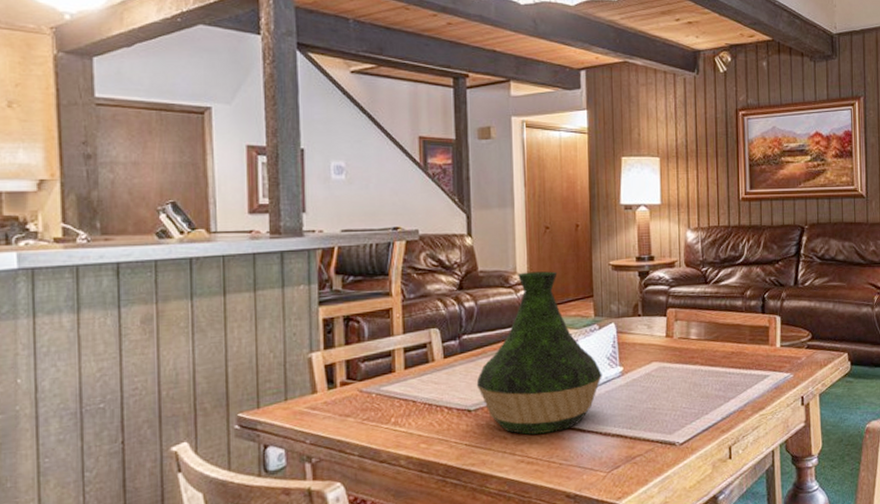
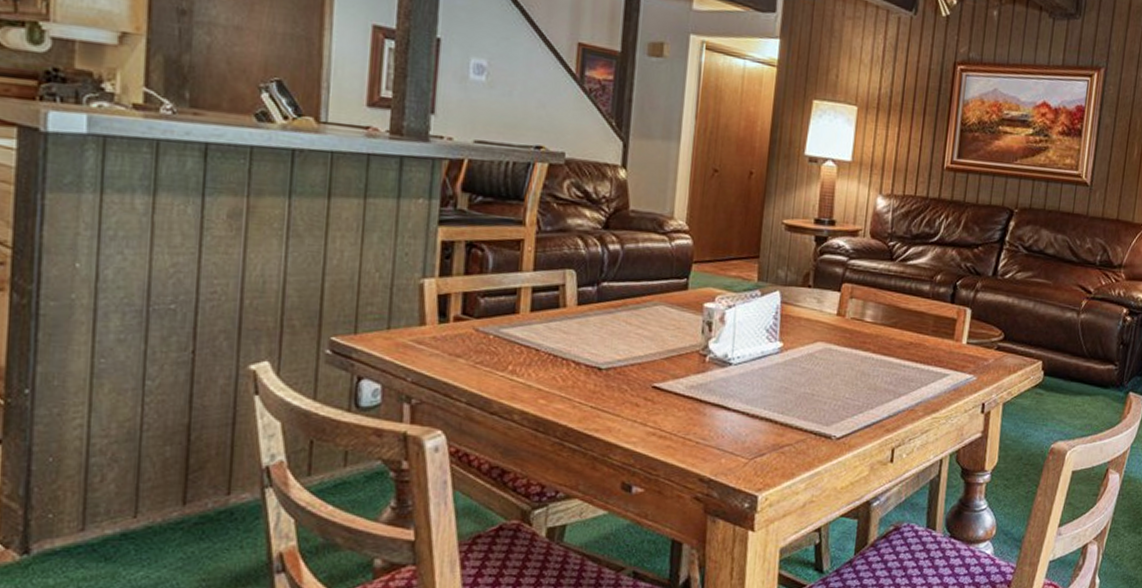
vase: present [476,271,602,435] -> none [611,218,758,407]

